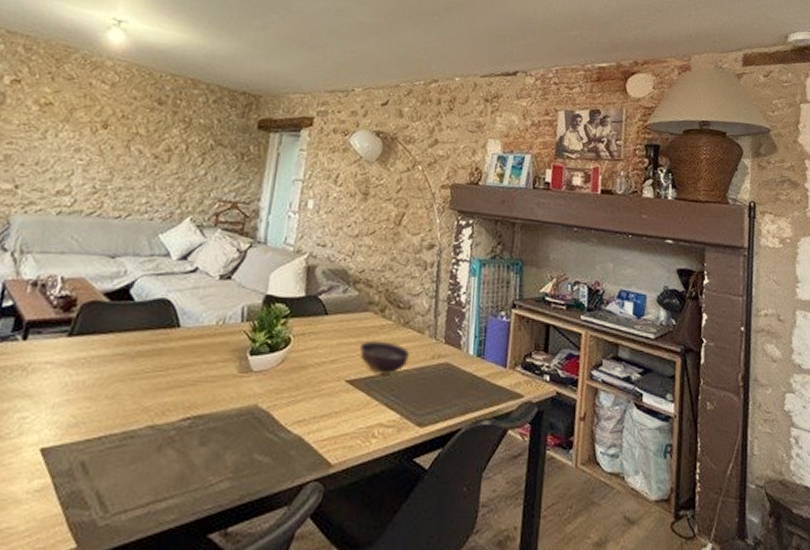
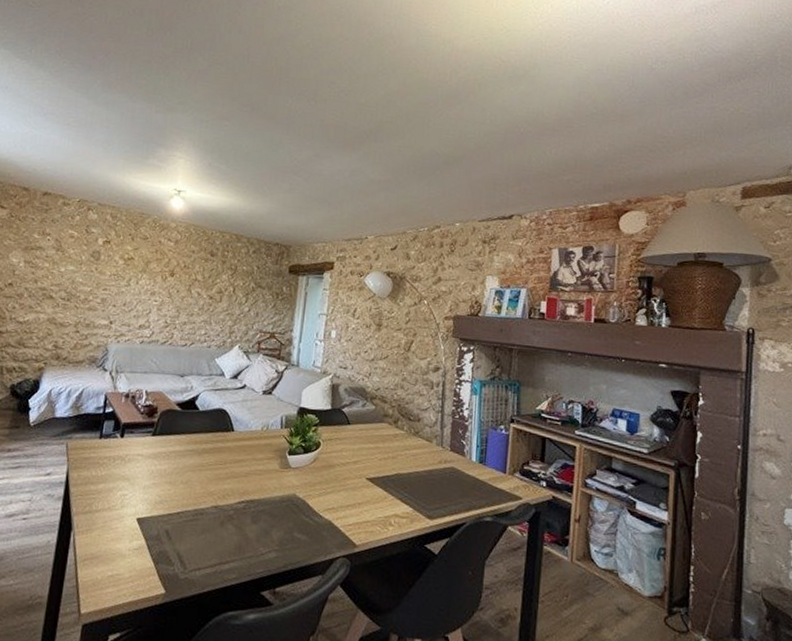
bowl: present [360,340,410,375] -> none [377,446,420,475]

